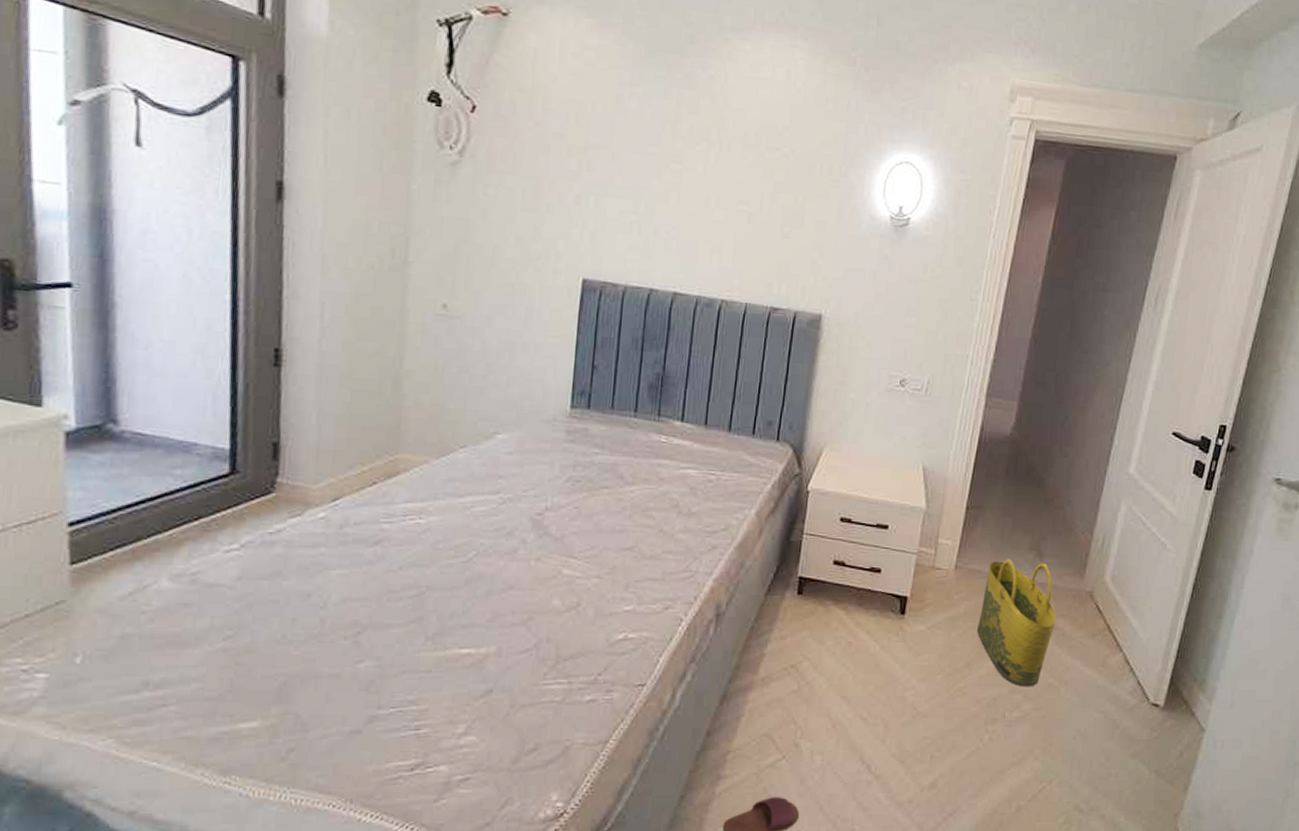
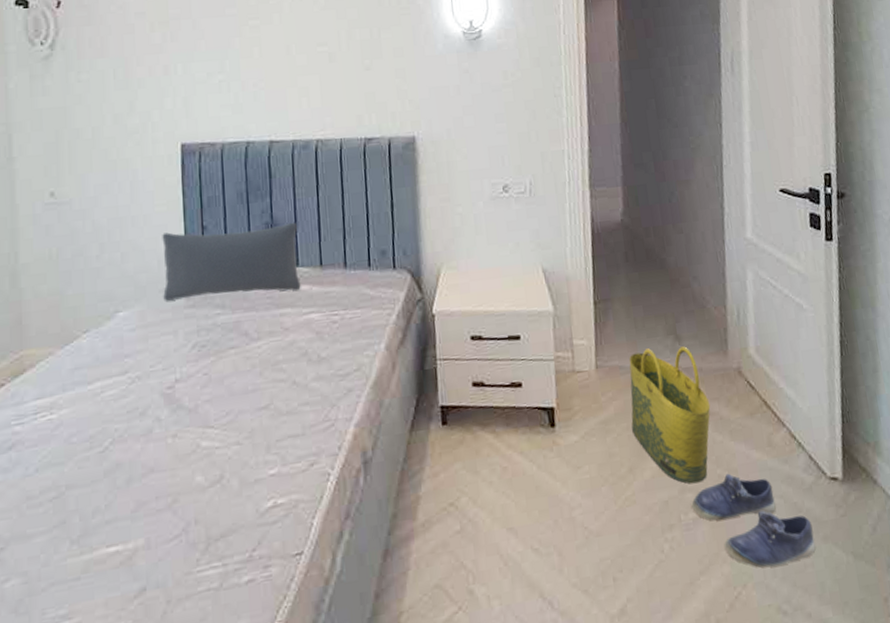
pillow: none [544,365,689,444] -> present [162,222,301,301]
shoe: none [1017,683,1125,772] -> present [691,473,816,568]

